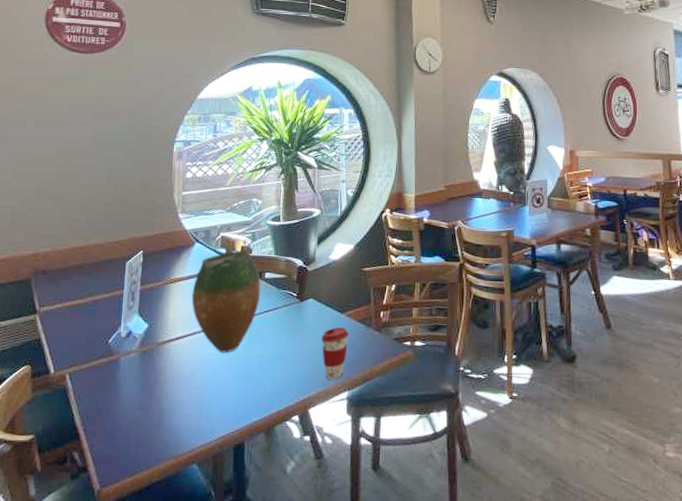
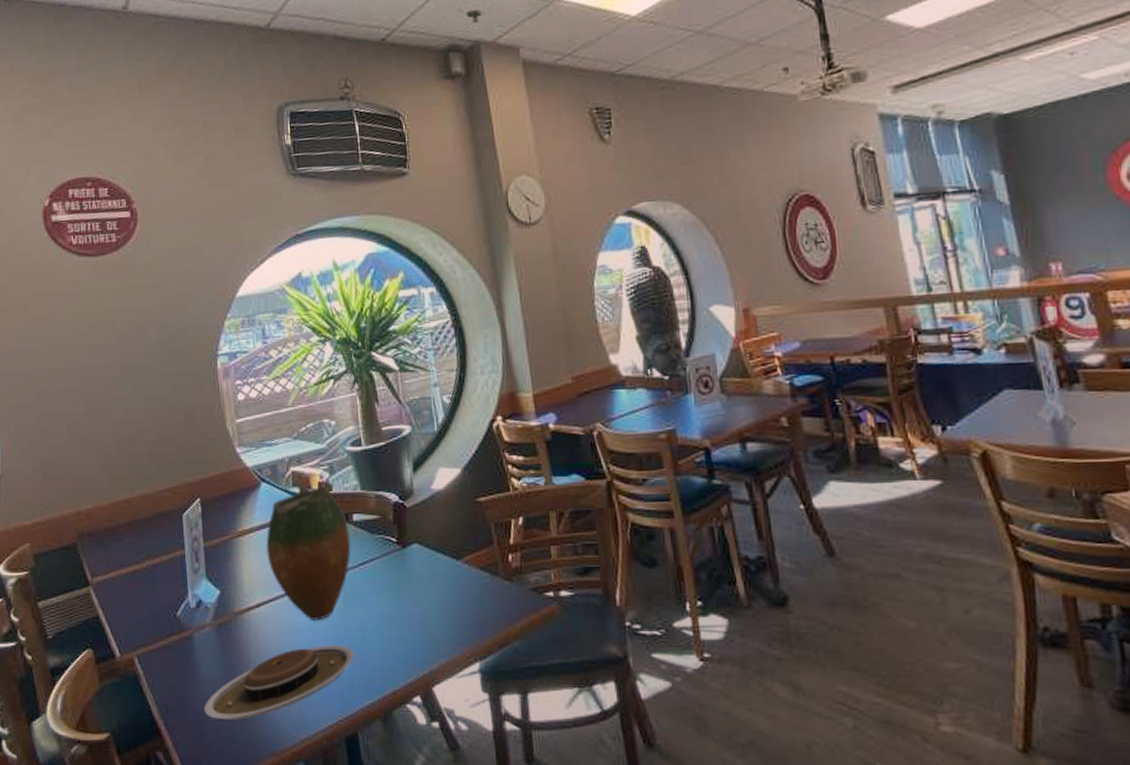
plate: none [120,372,251,429] -> present [204,645,355,721]
coffee cup: present [320,327,350,380] -> none [435,579,472,647]

